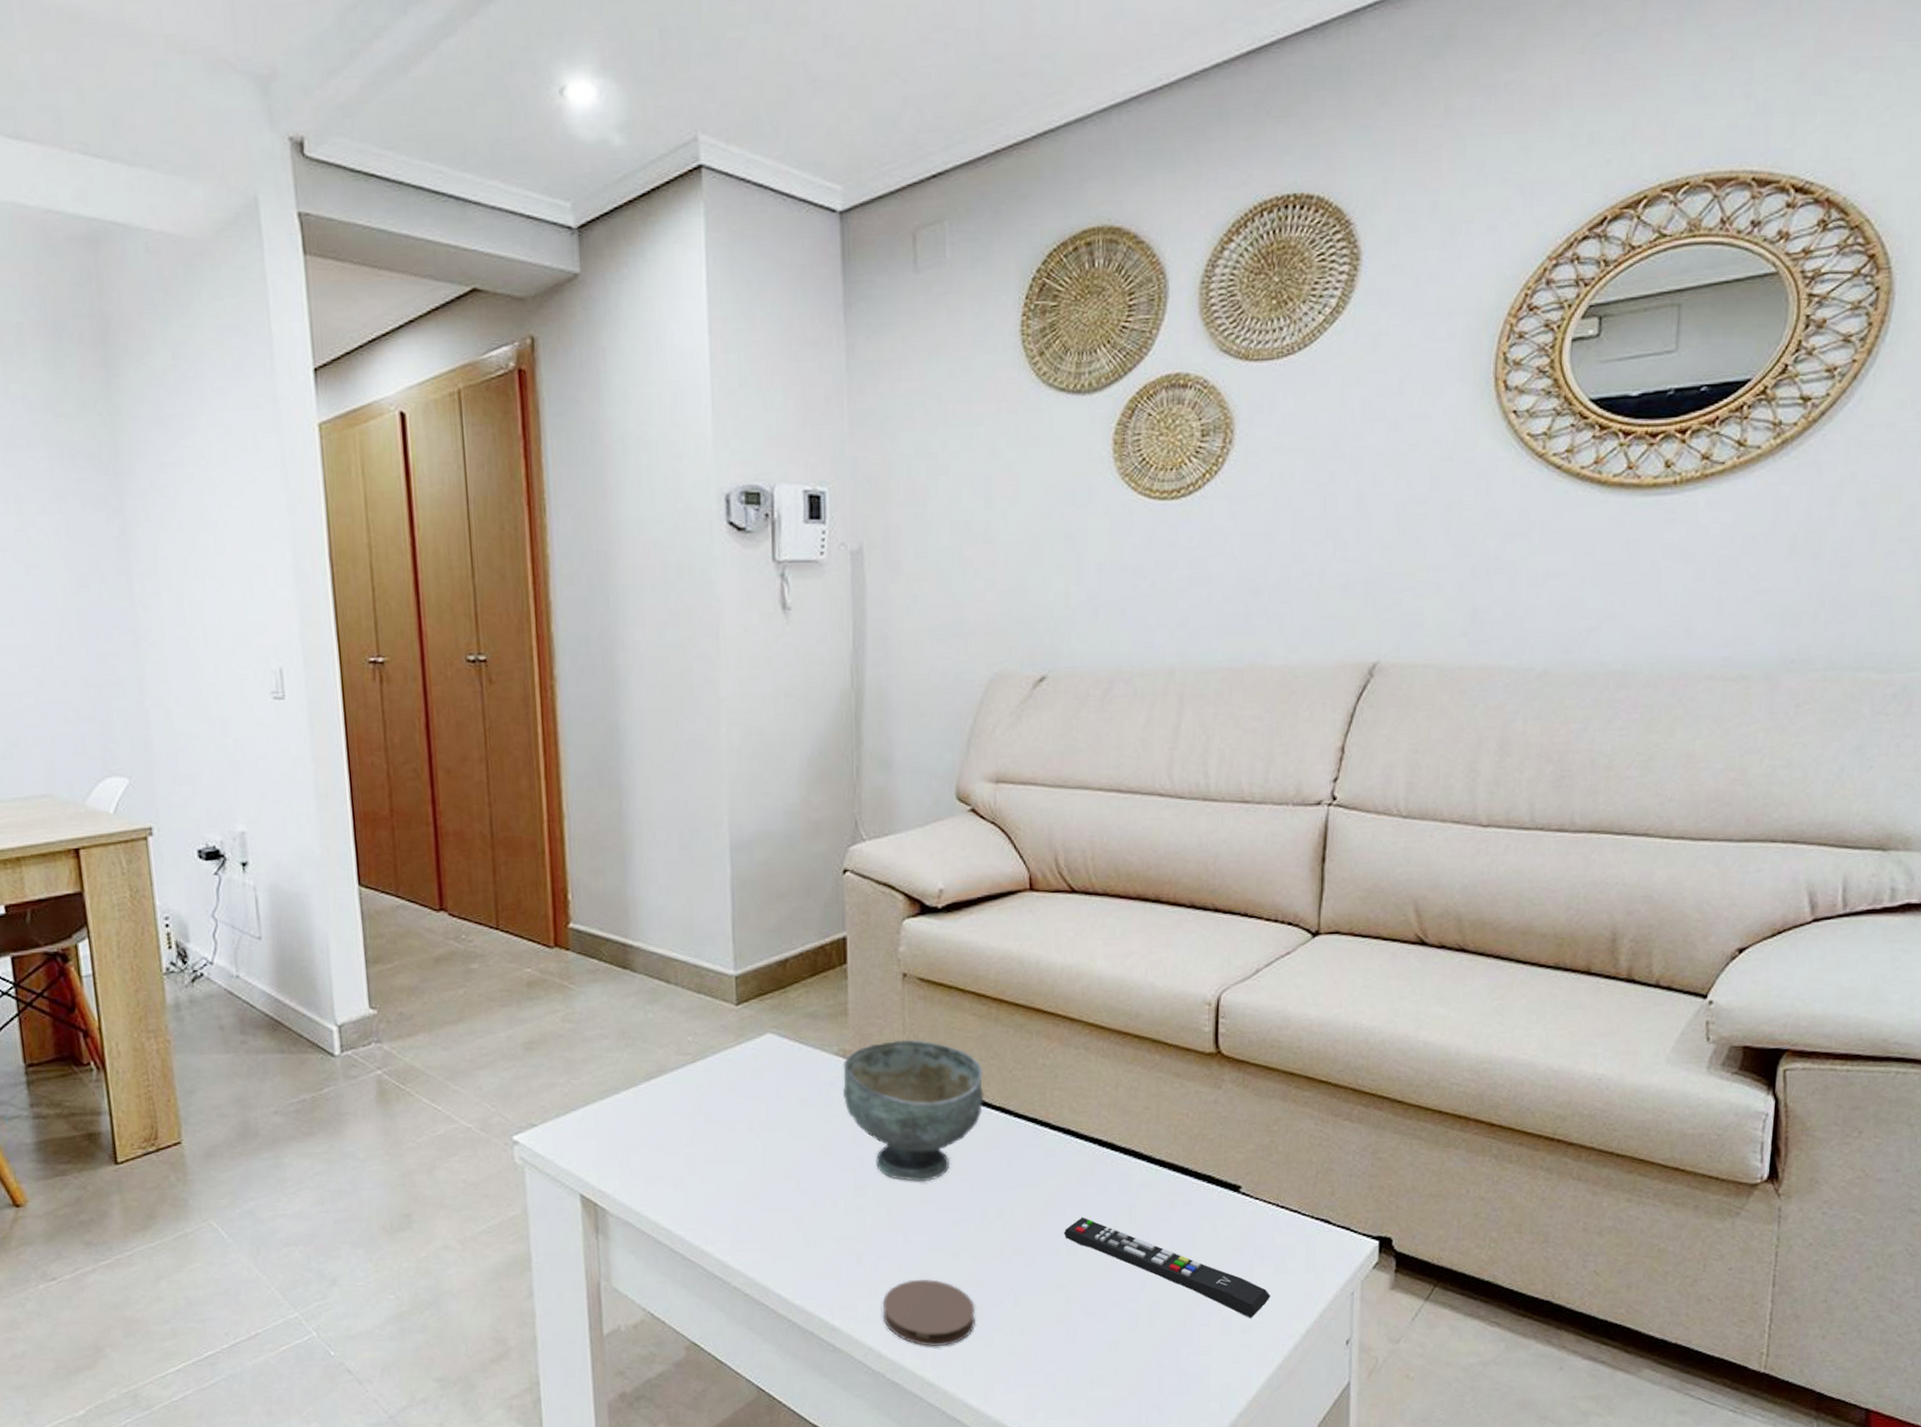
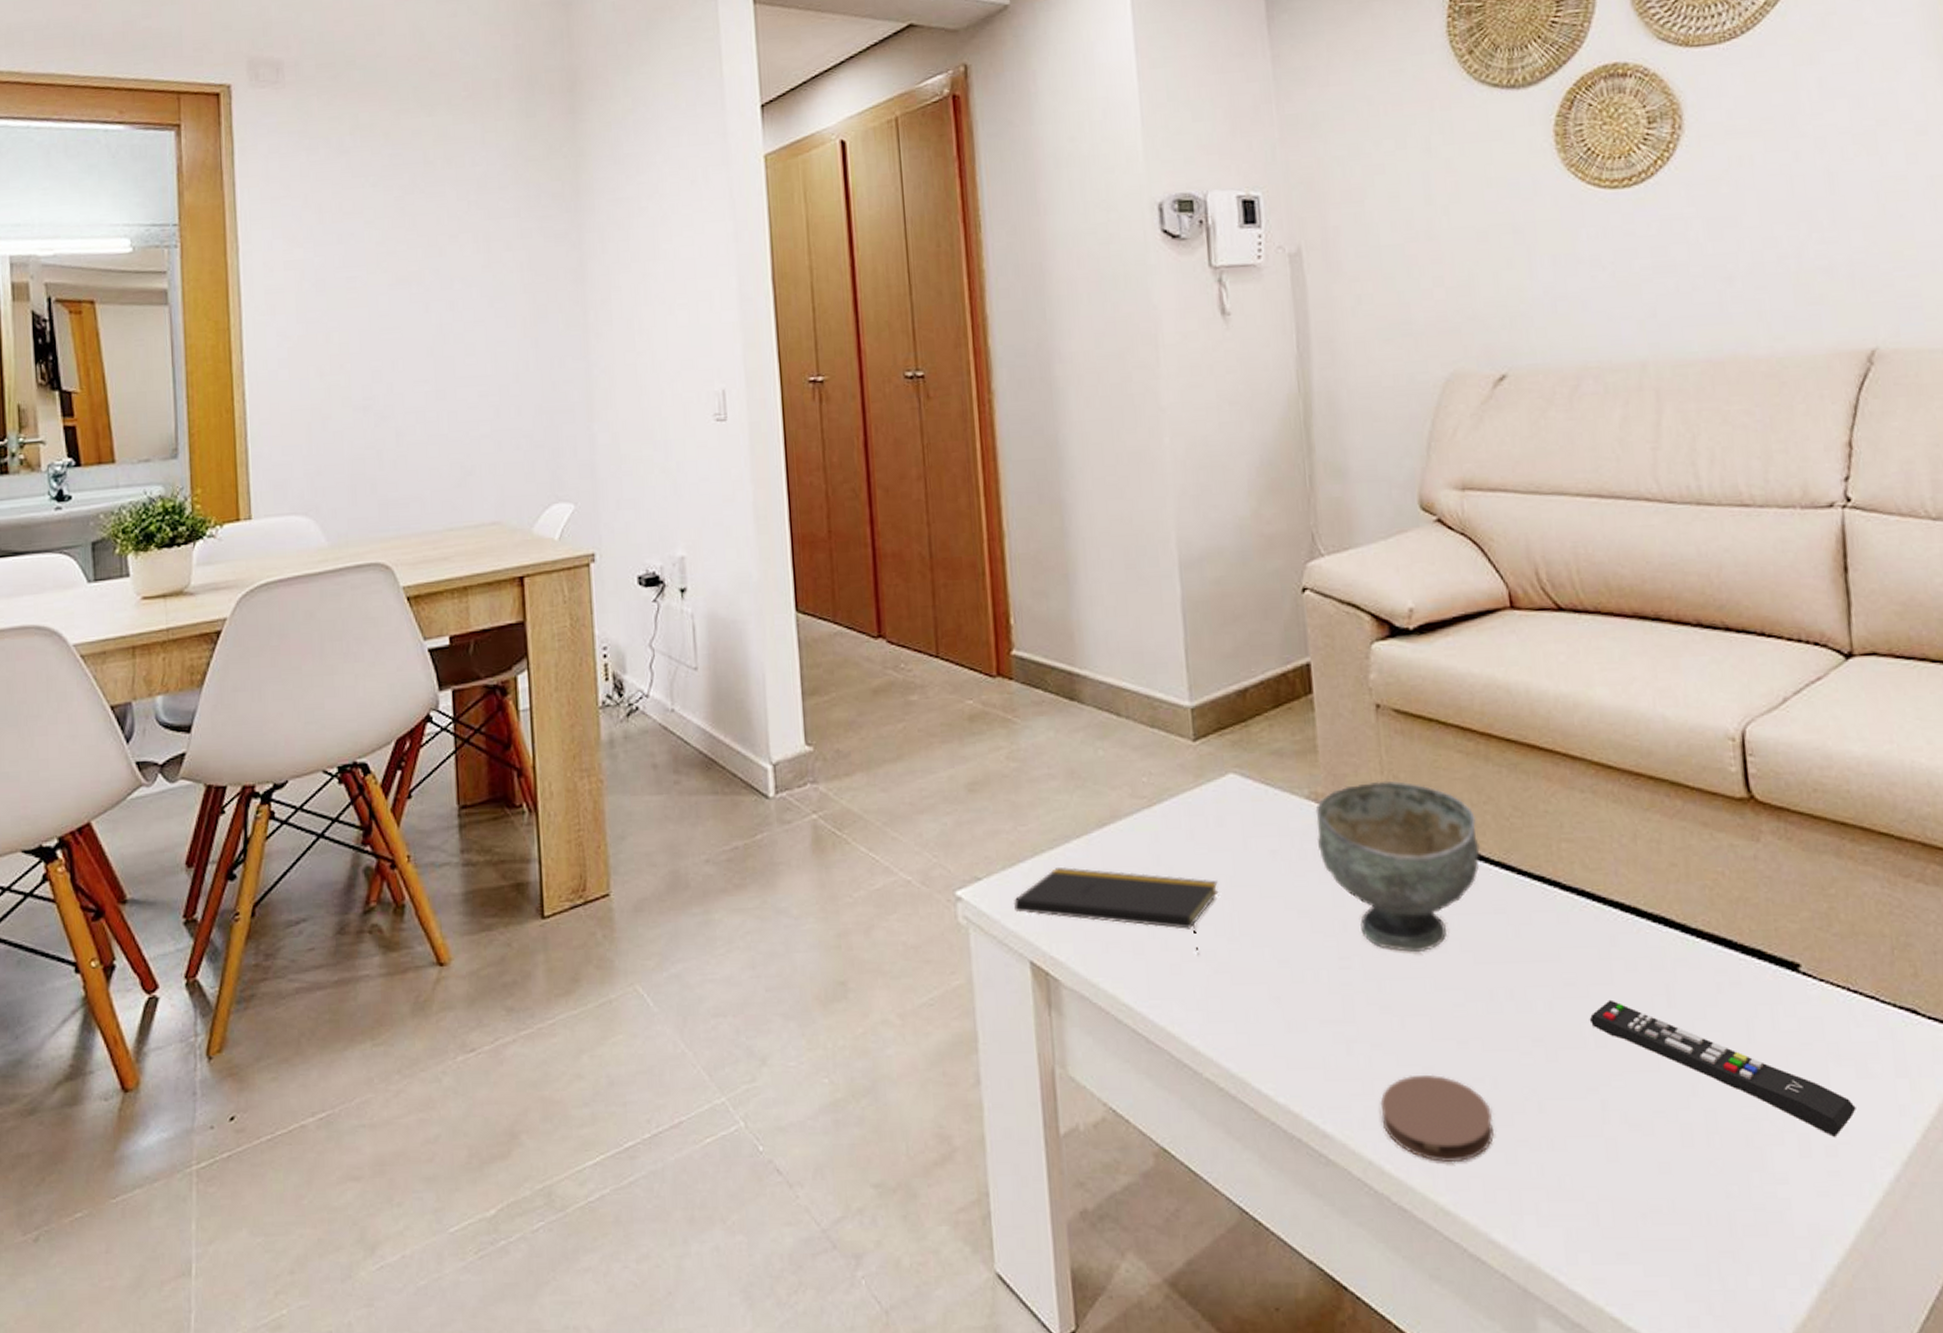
notepad: none [567,1115,752,1187] -> present [1014,867,1219,955]

